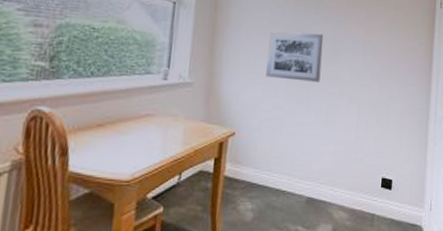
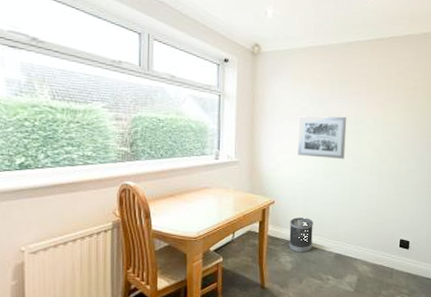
wastebasket: none [250,153,282,198] -> present [289,217,314,253]

